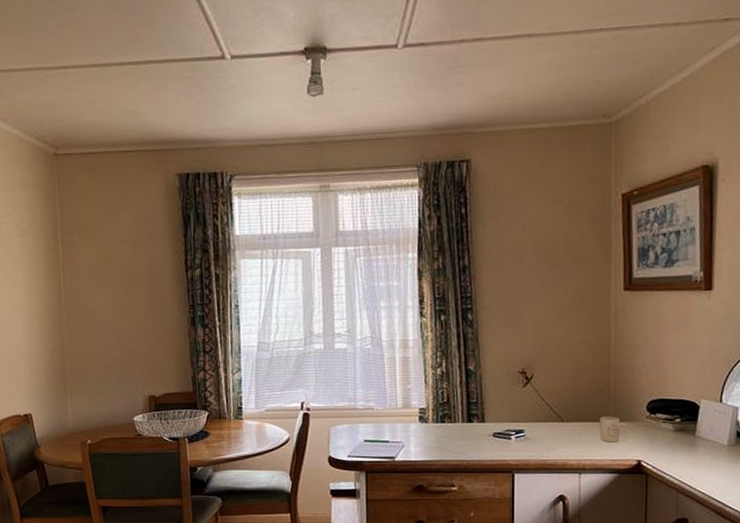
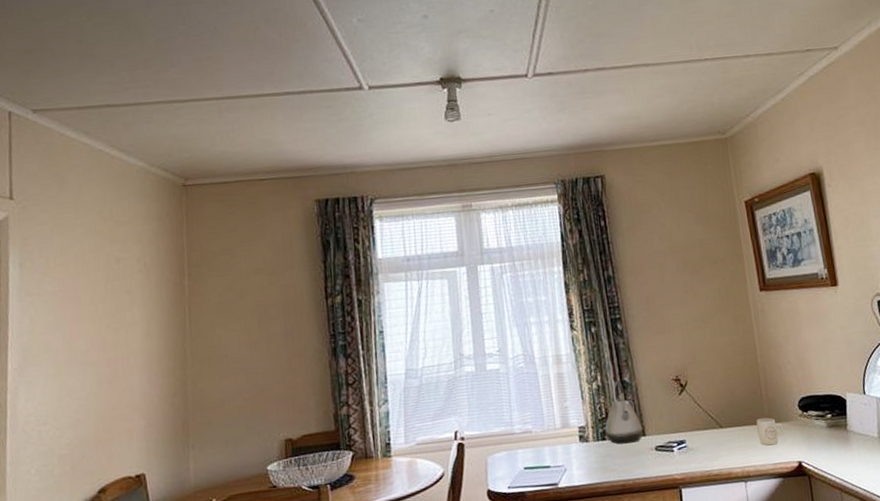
kettle: none [445,369,483,428] -> present [605,381,643,444]

